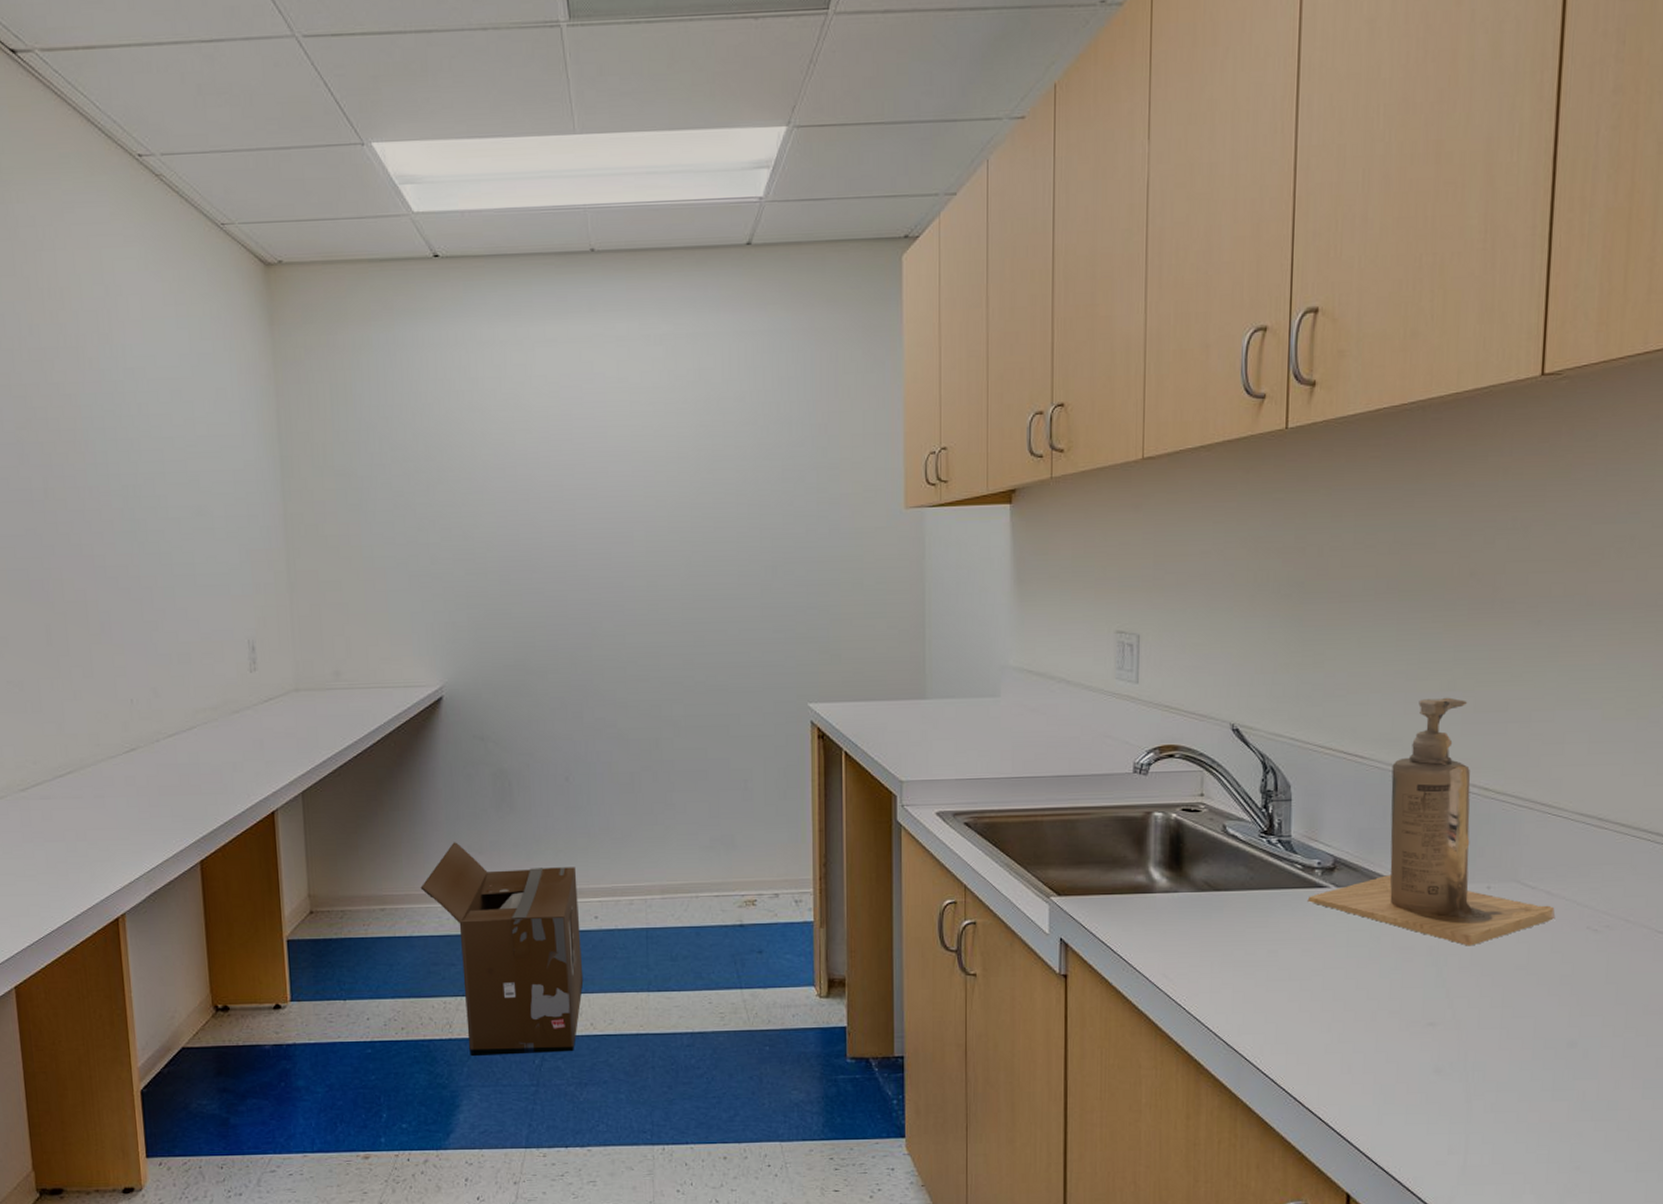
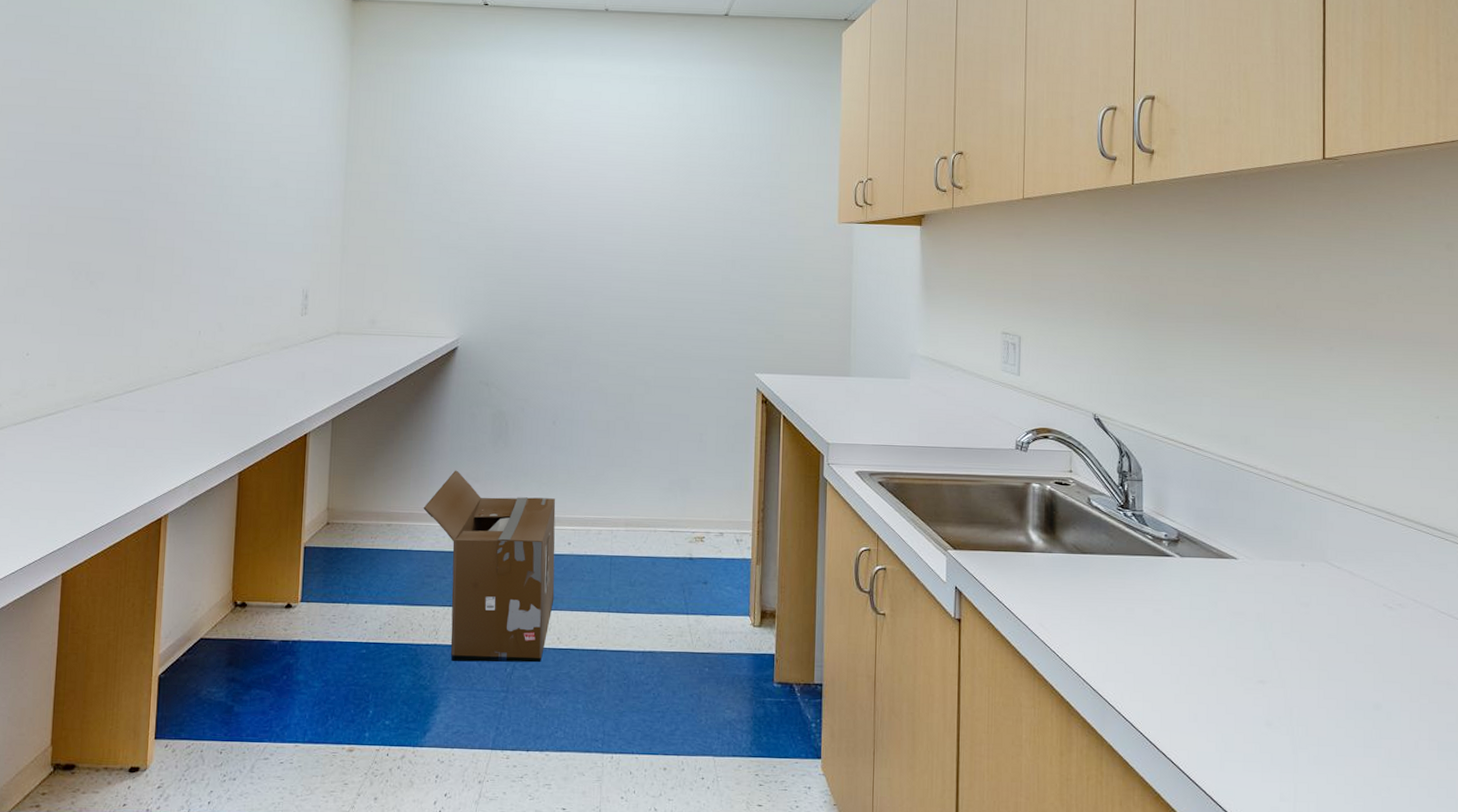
soap dispenser: present [1307,697,1556,946] -> none [1157,404,1358,615]

